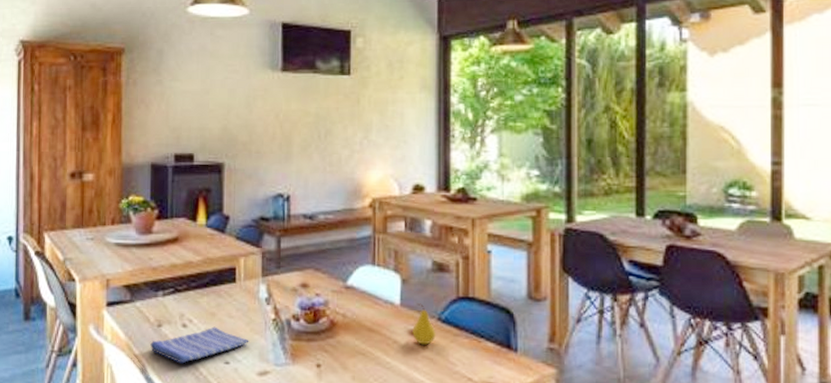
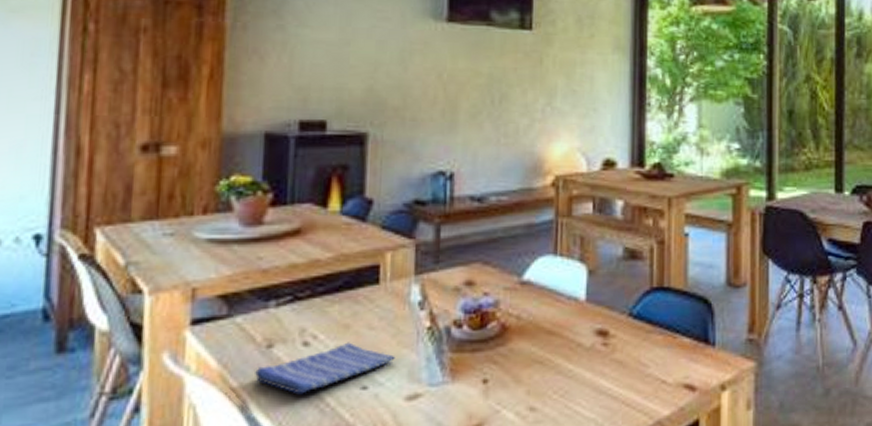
fruit: present [411,303,437,345] -> none [598,297,628,346]

